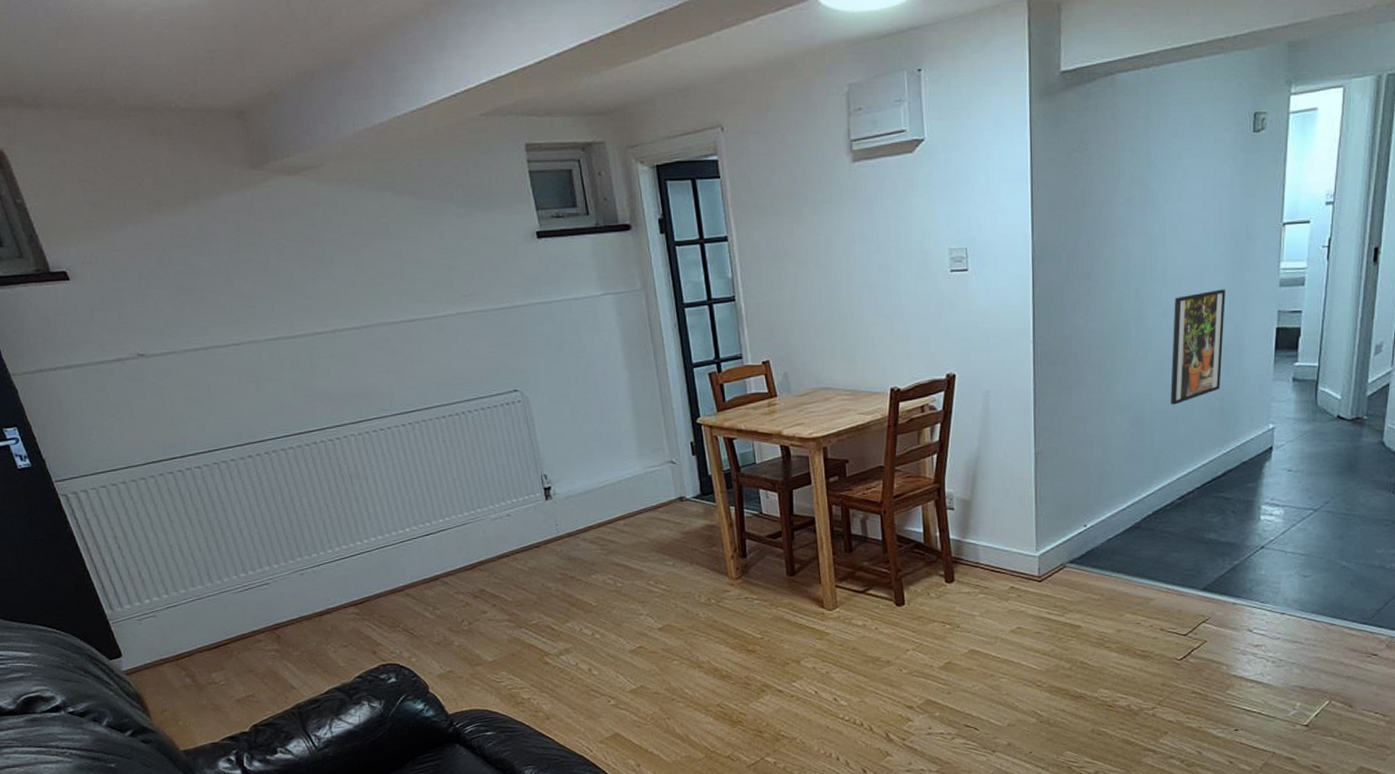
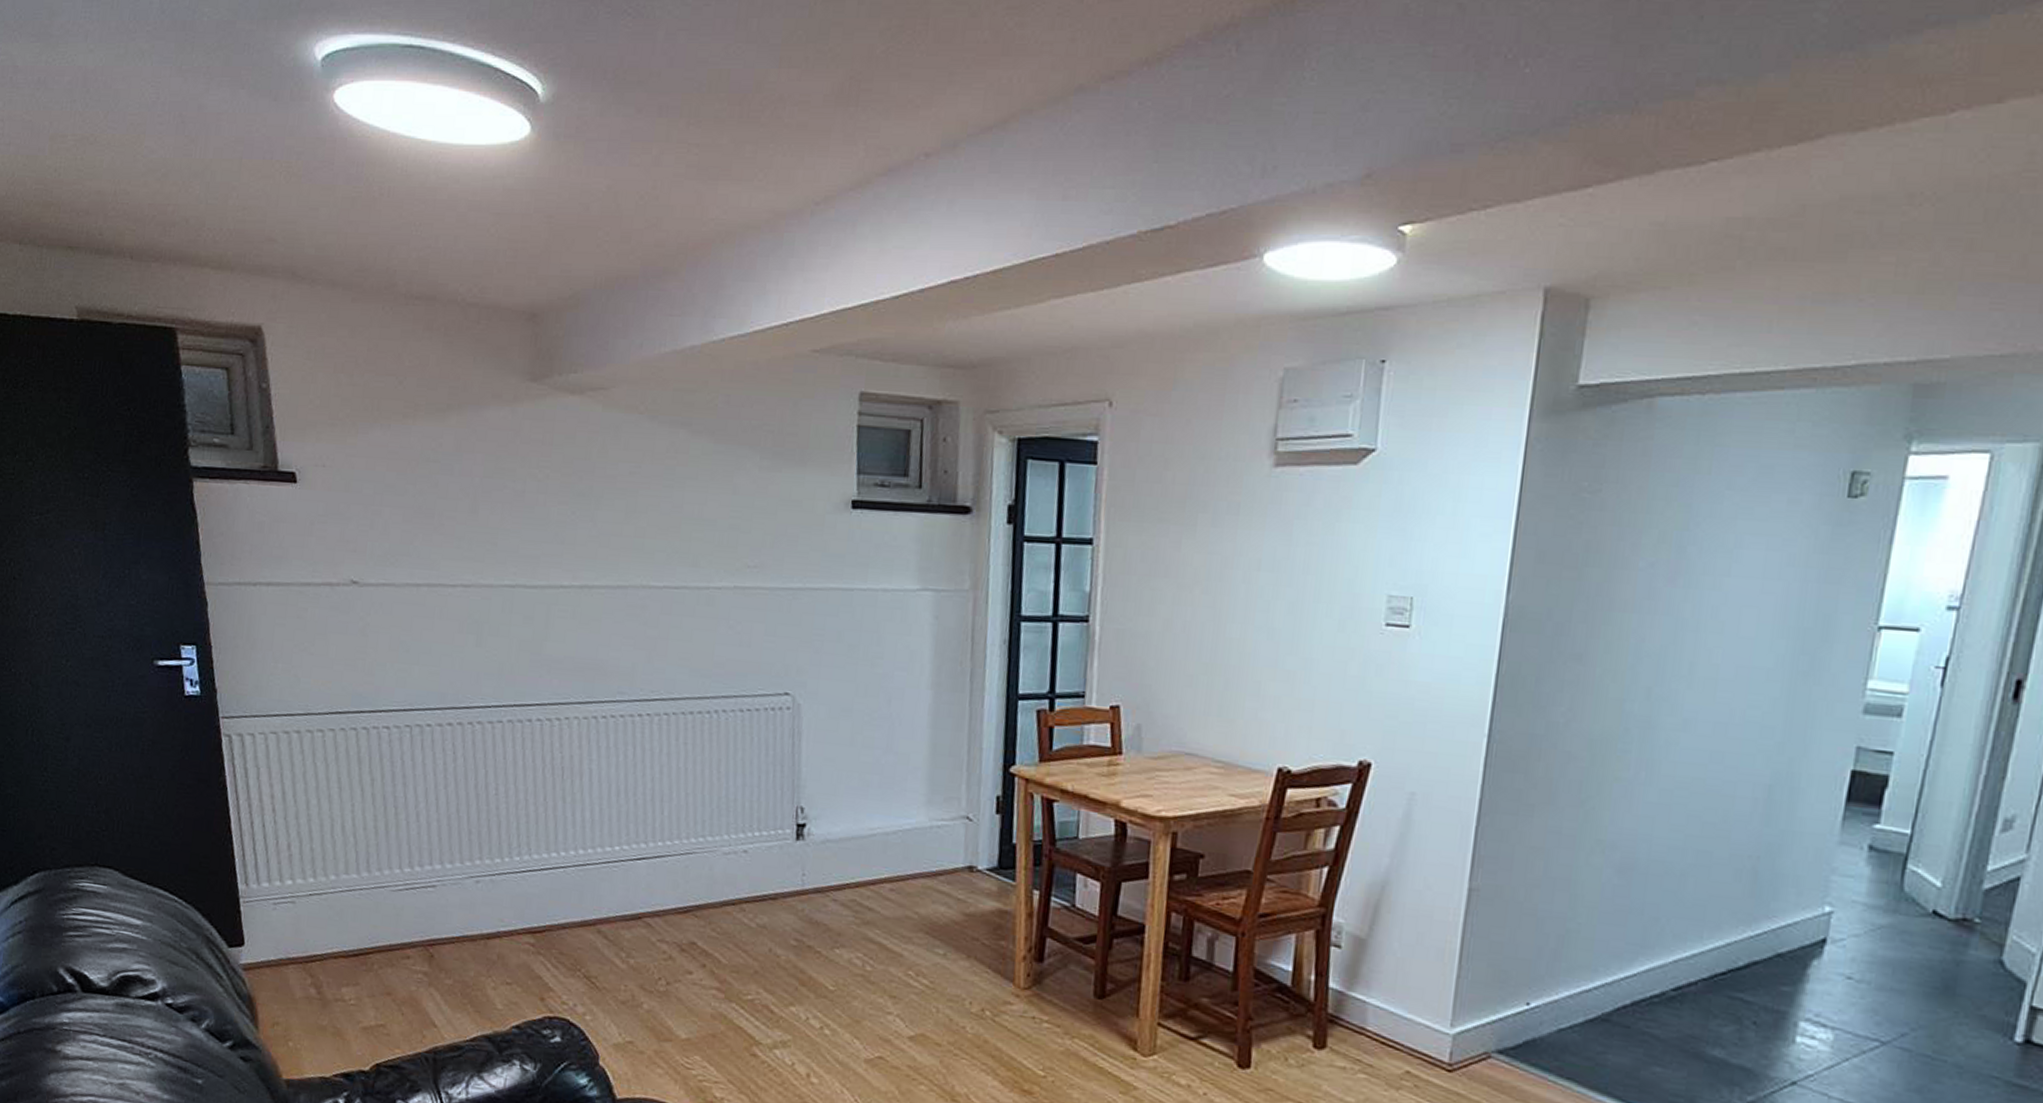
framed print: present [1171,289,1225,405] -> none [1678,704,1780,856]

